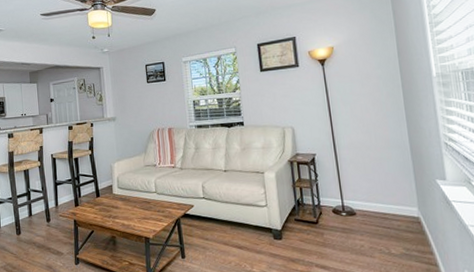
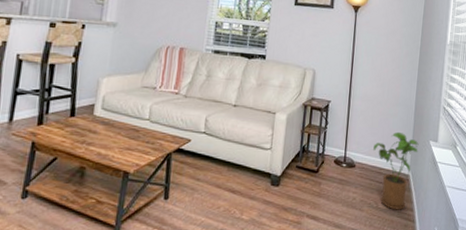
house plant: none [372,174,425,255] -> present [373,131,419,210]

